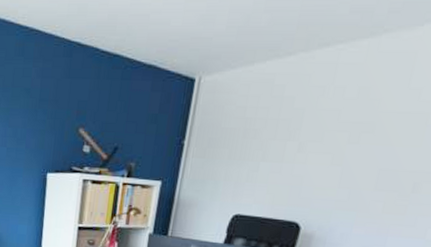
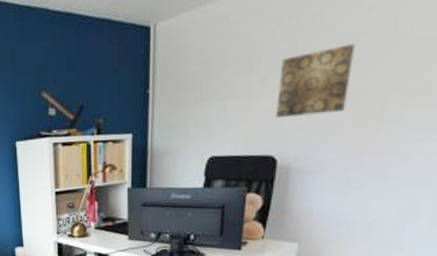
wall art: none [305,123,398,189] -> present [275,44,356,118]

